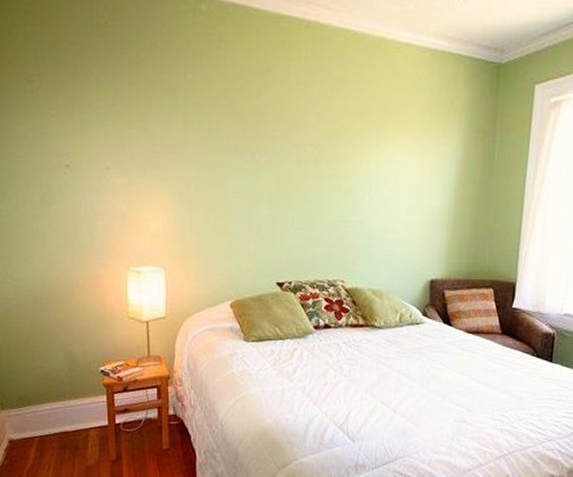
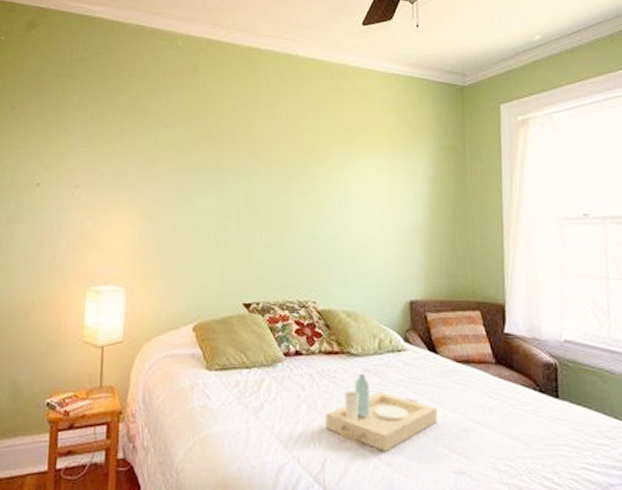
serving tray: none [350,344,447,406] -> present [326,374,437,451]

